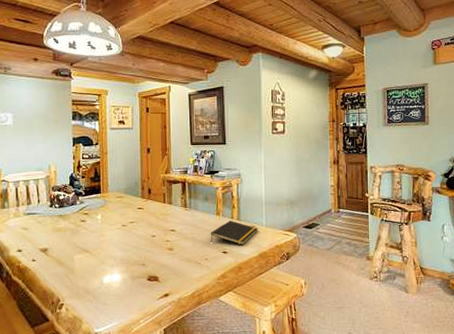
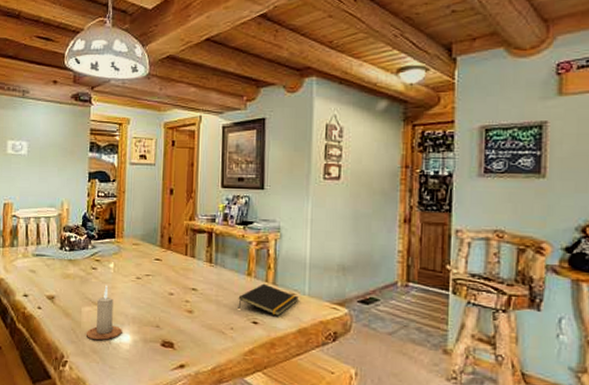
candle: none [80,234,112,283] -> present [87,285,122,341]

